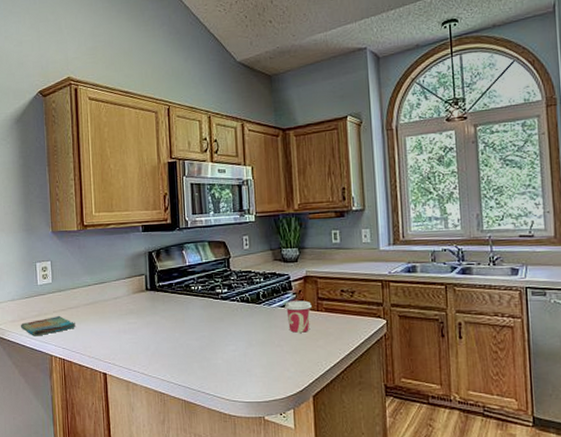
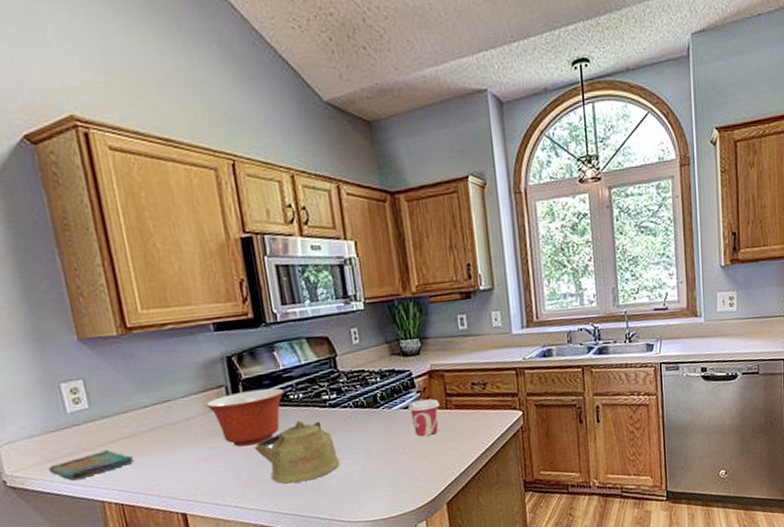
mixing bowl: none [129,279,188,324] -> present [205,388,284,447]
kettle: none [161,308,226,360] -> present [254,420,340,484]

